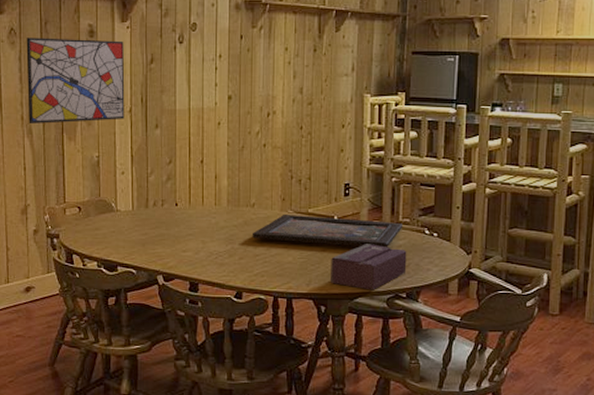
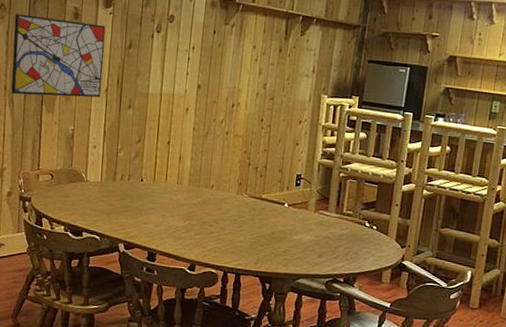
board game: present [251,215,402,248] -> none [208,198,346,236]
tissue box: present [331,244,407,291] -> none [276,230,348,273]

